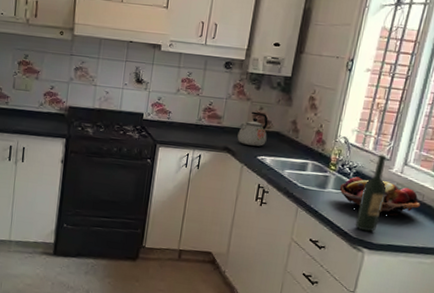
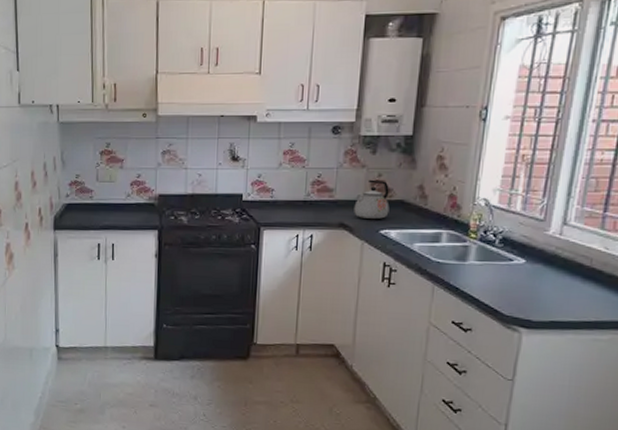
fruit basket: present [339,176,420,216] -> none [483,244,588,286]
wine bottle: present [355,154,387,232] -> none [507,214,542,308]

